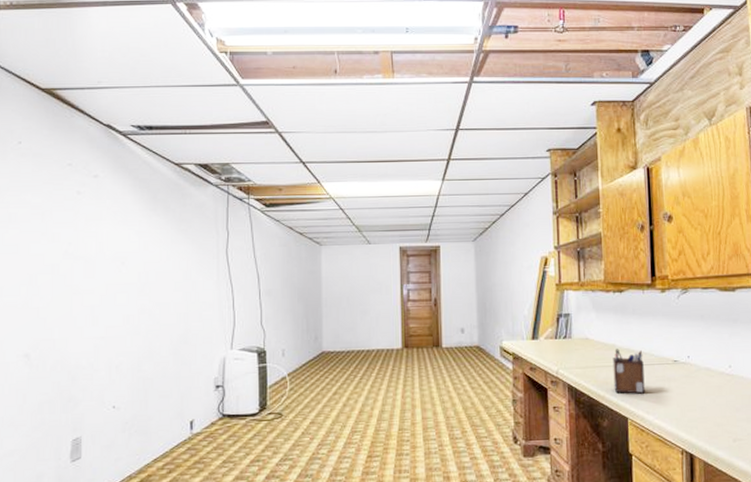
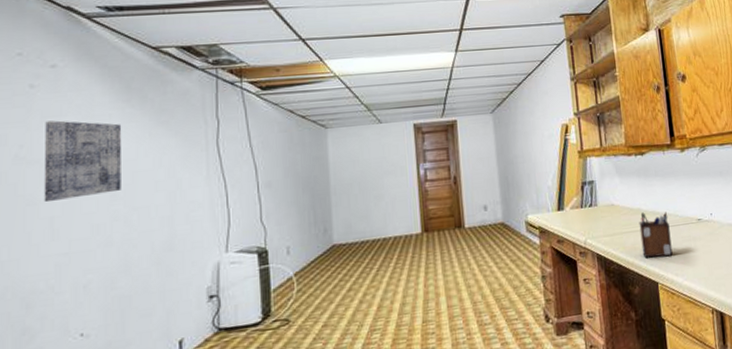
wall art: none [86,223,149,292] -> present [44,120,122,202]

